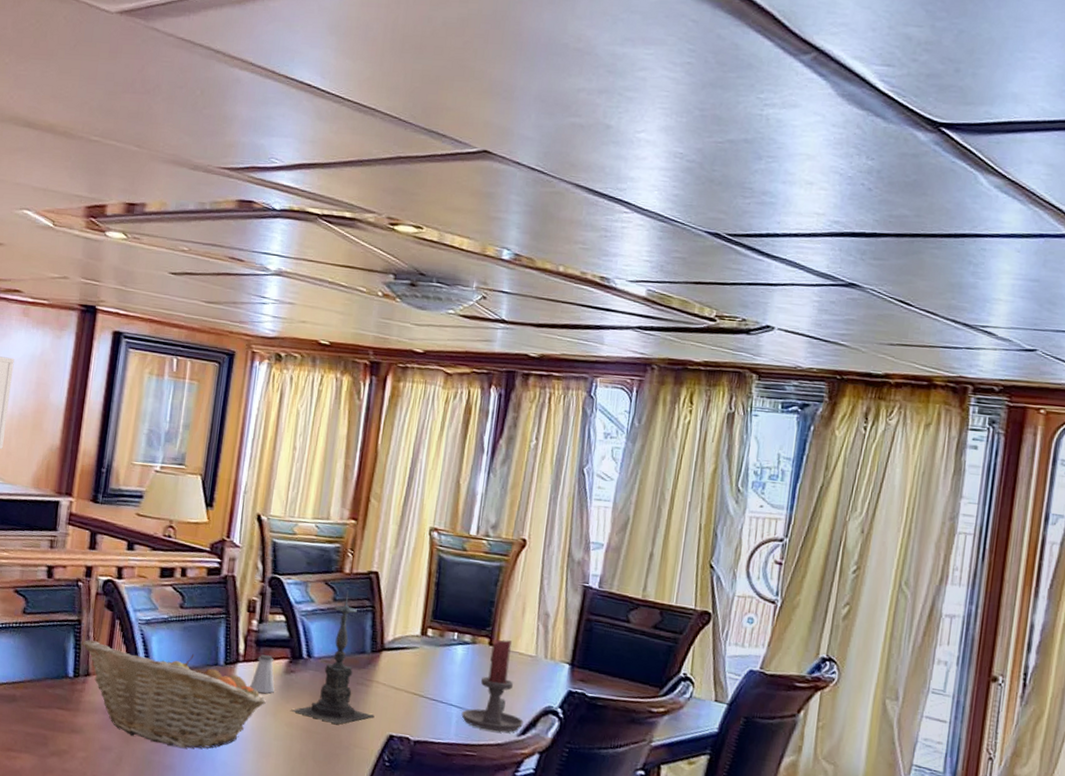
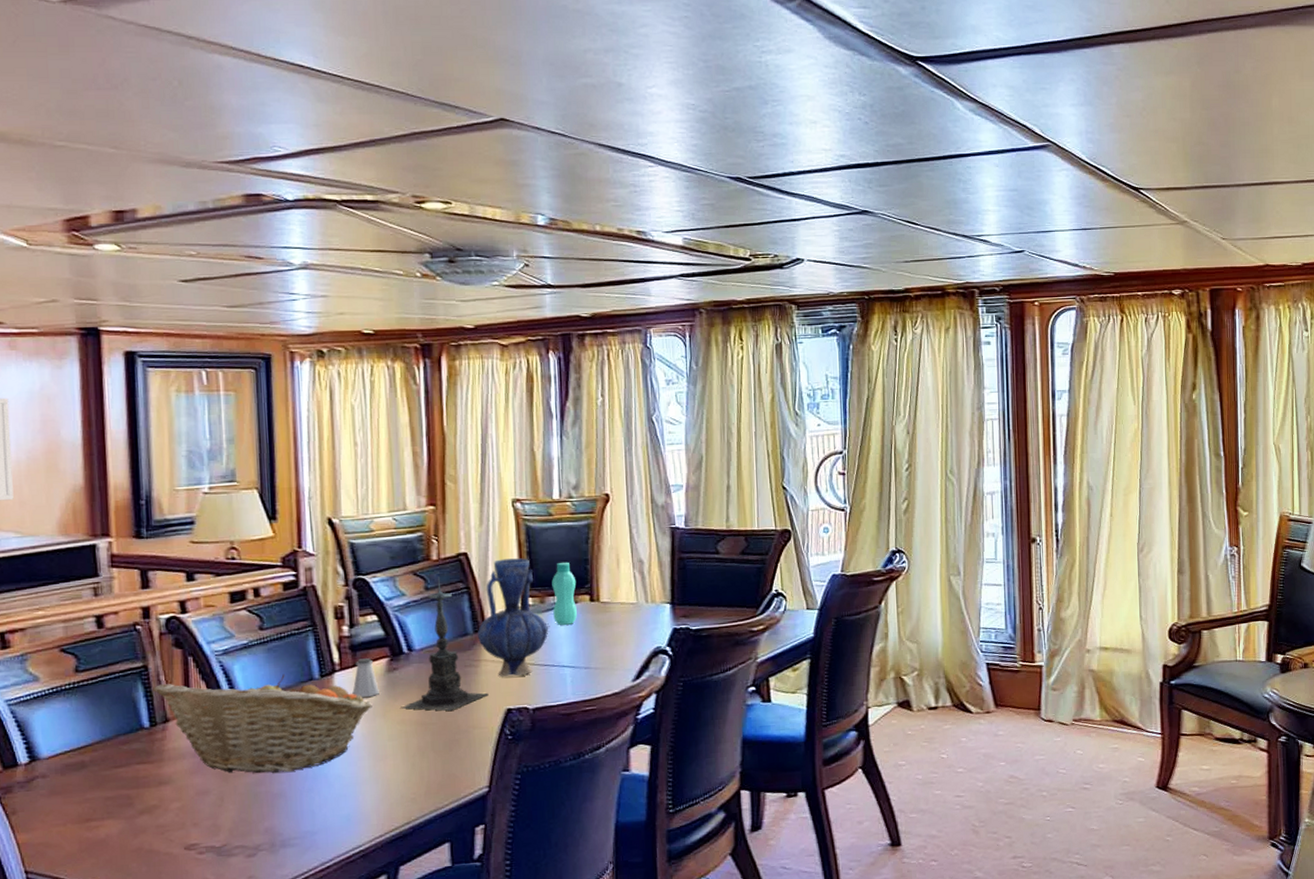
vase: none [373,584,444,705] -> present [477,558,549,678]
bottle: none [450,599,479,665] -> present [552,562,577,625]
candle holder: present [461,639,523,732] -> none [575,593,636,683]

